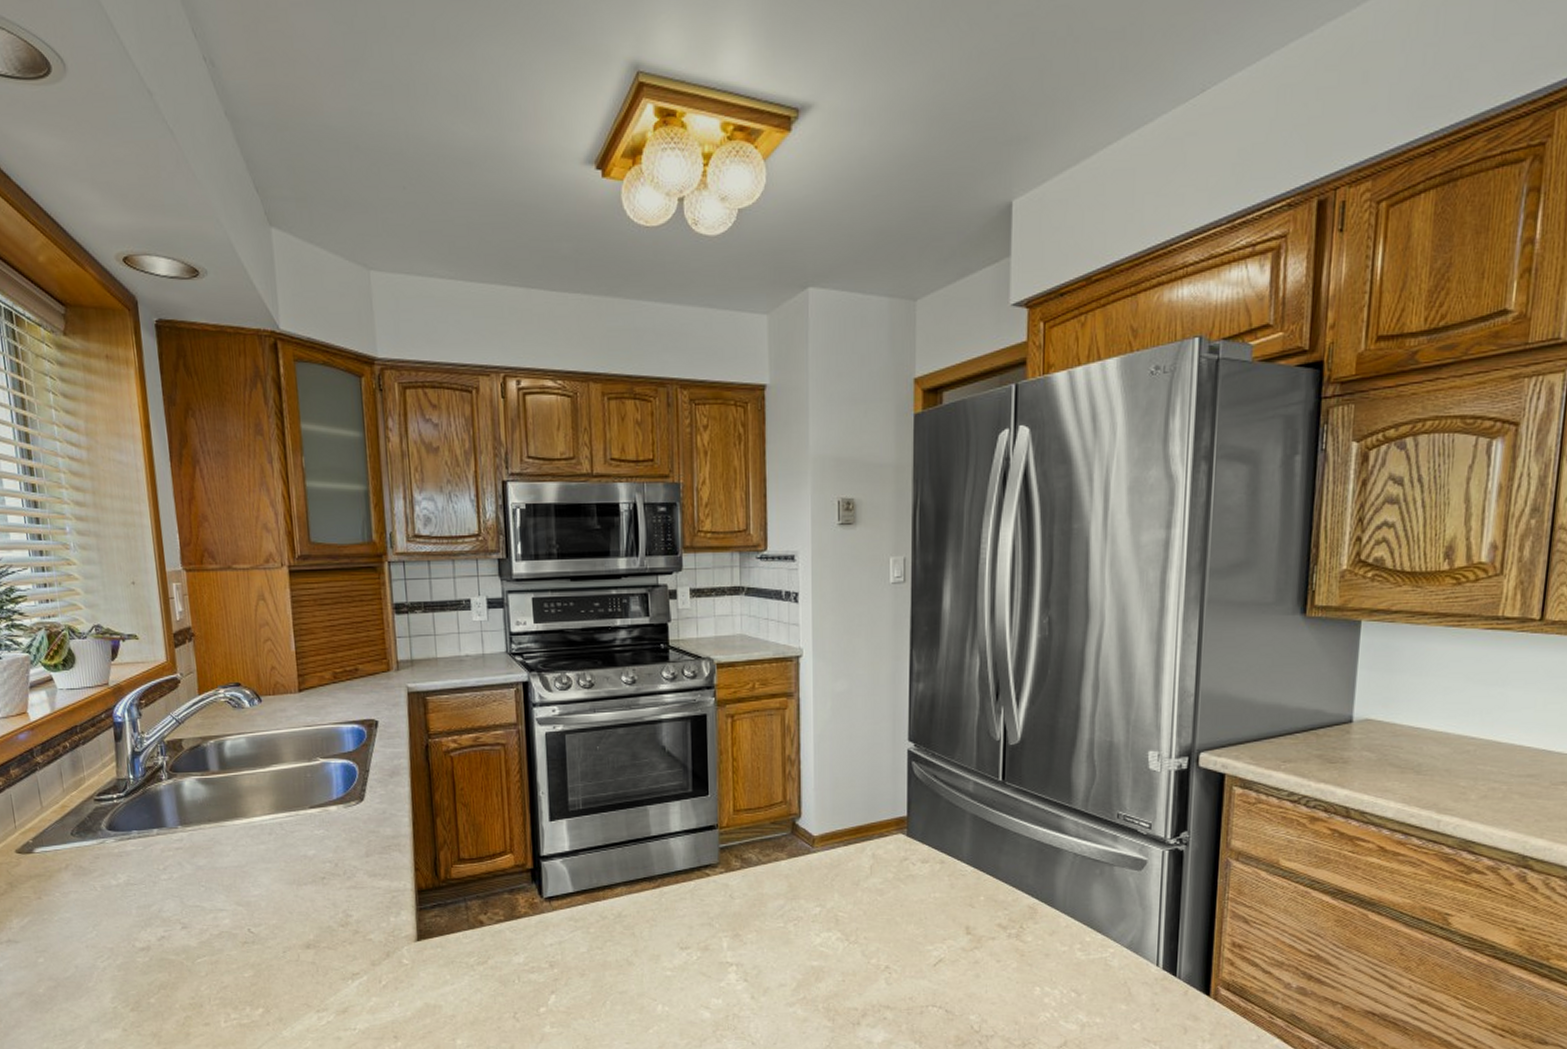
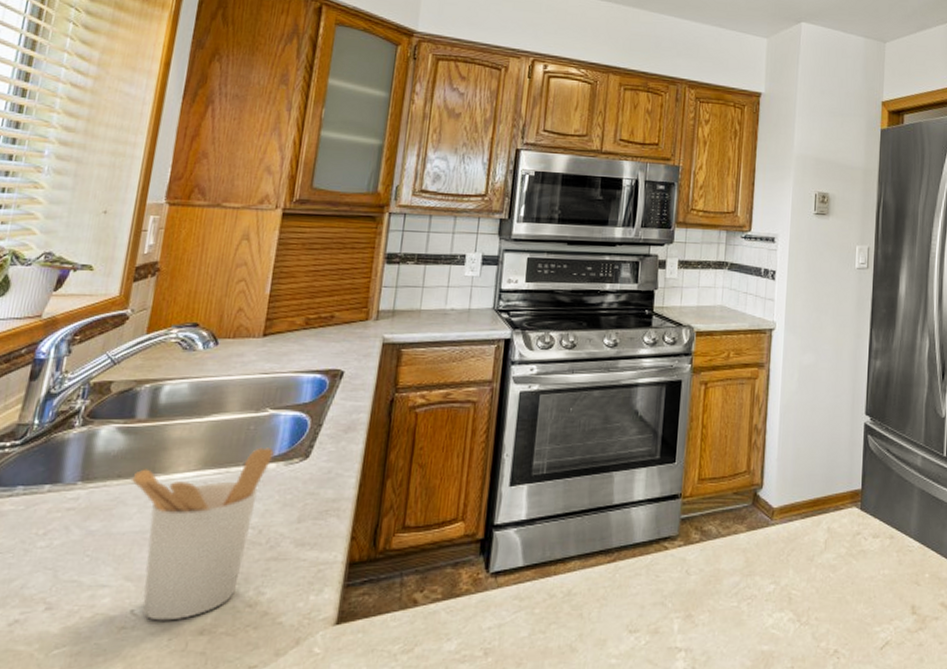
utensil holder: none [219,792,333,937] -> present [130,447,274,621]

